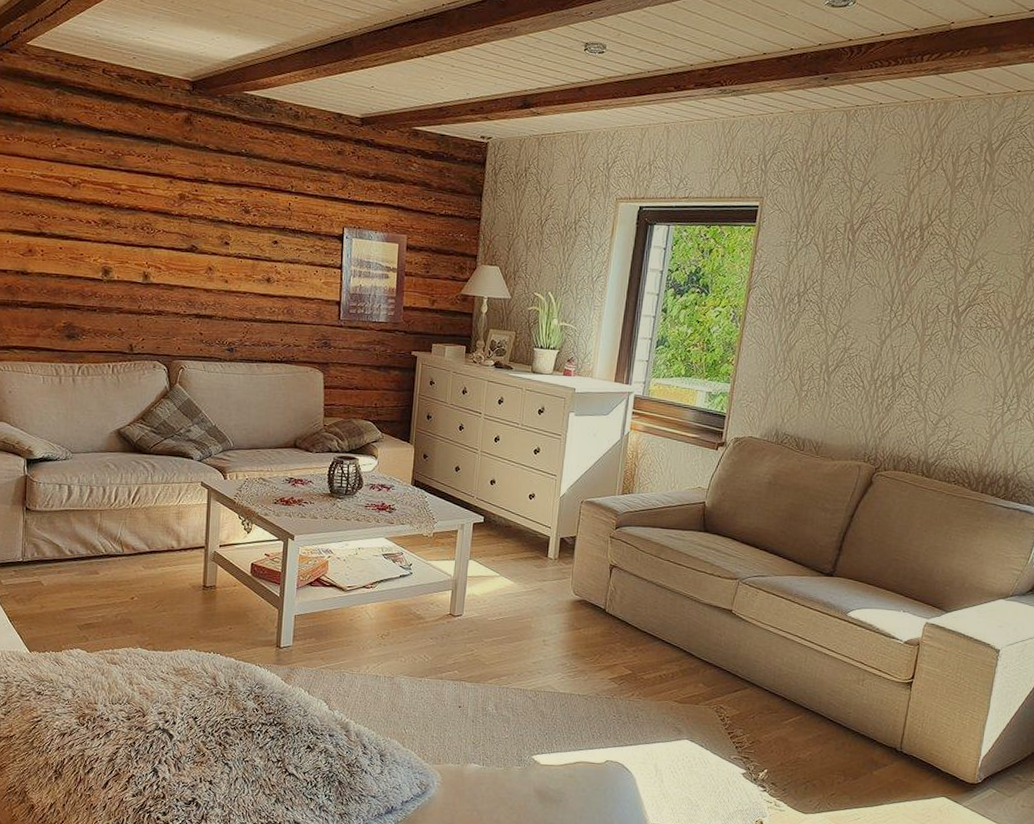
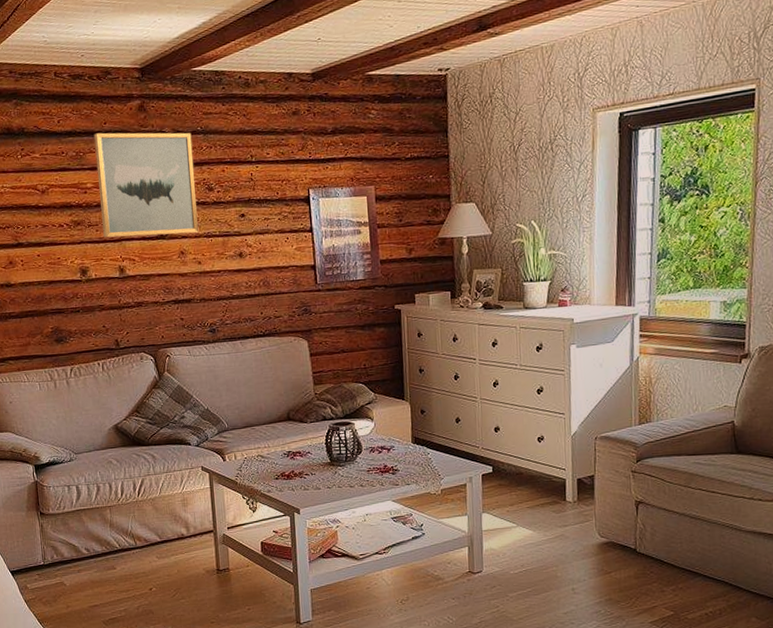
wall art: none [132,137,235,251] -> present [94,132,198,238]

